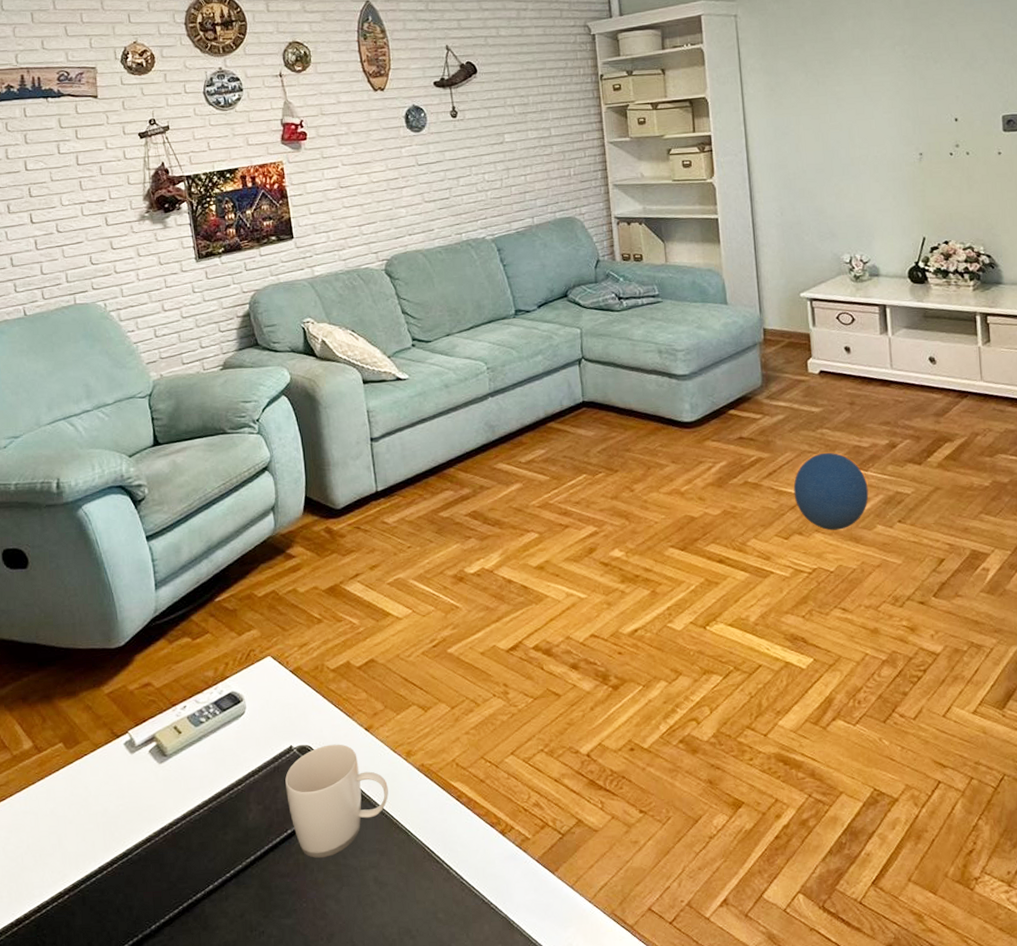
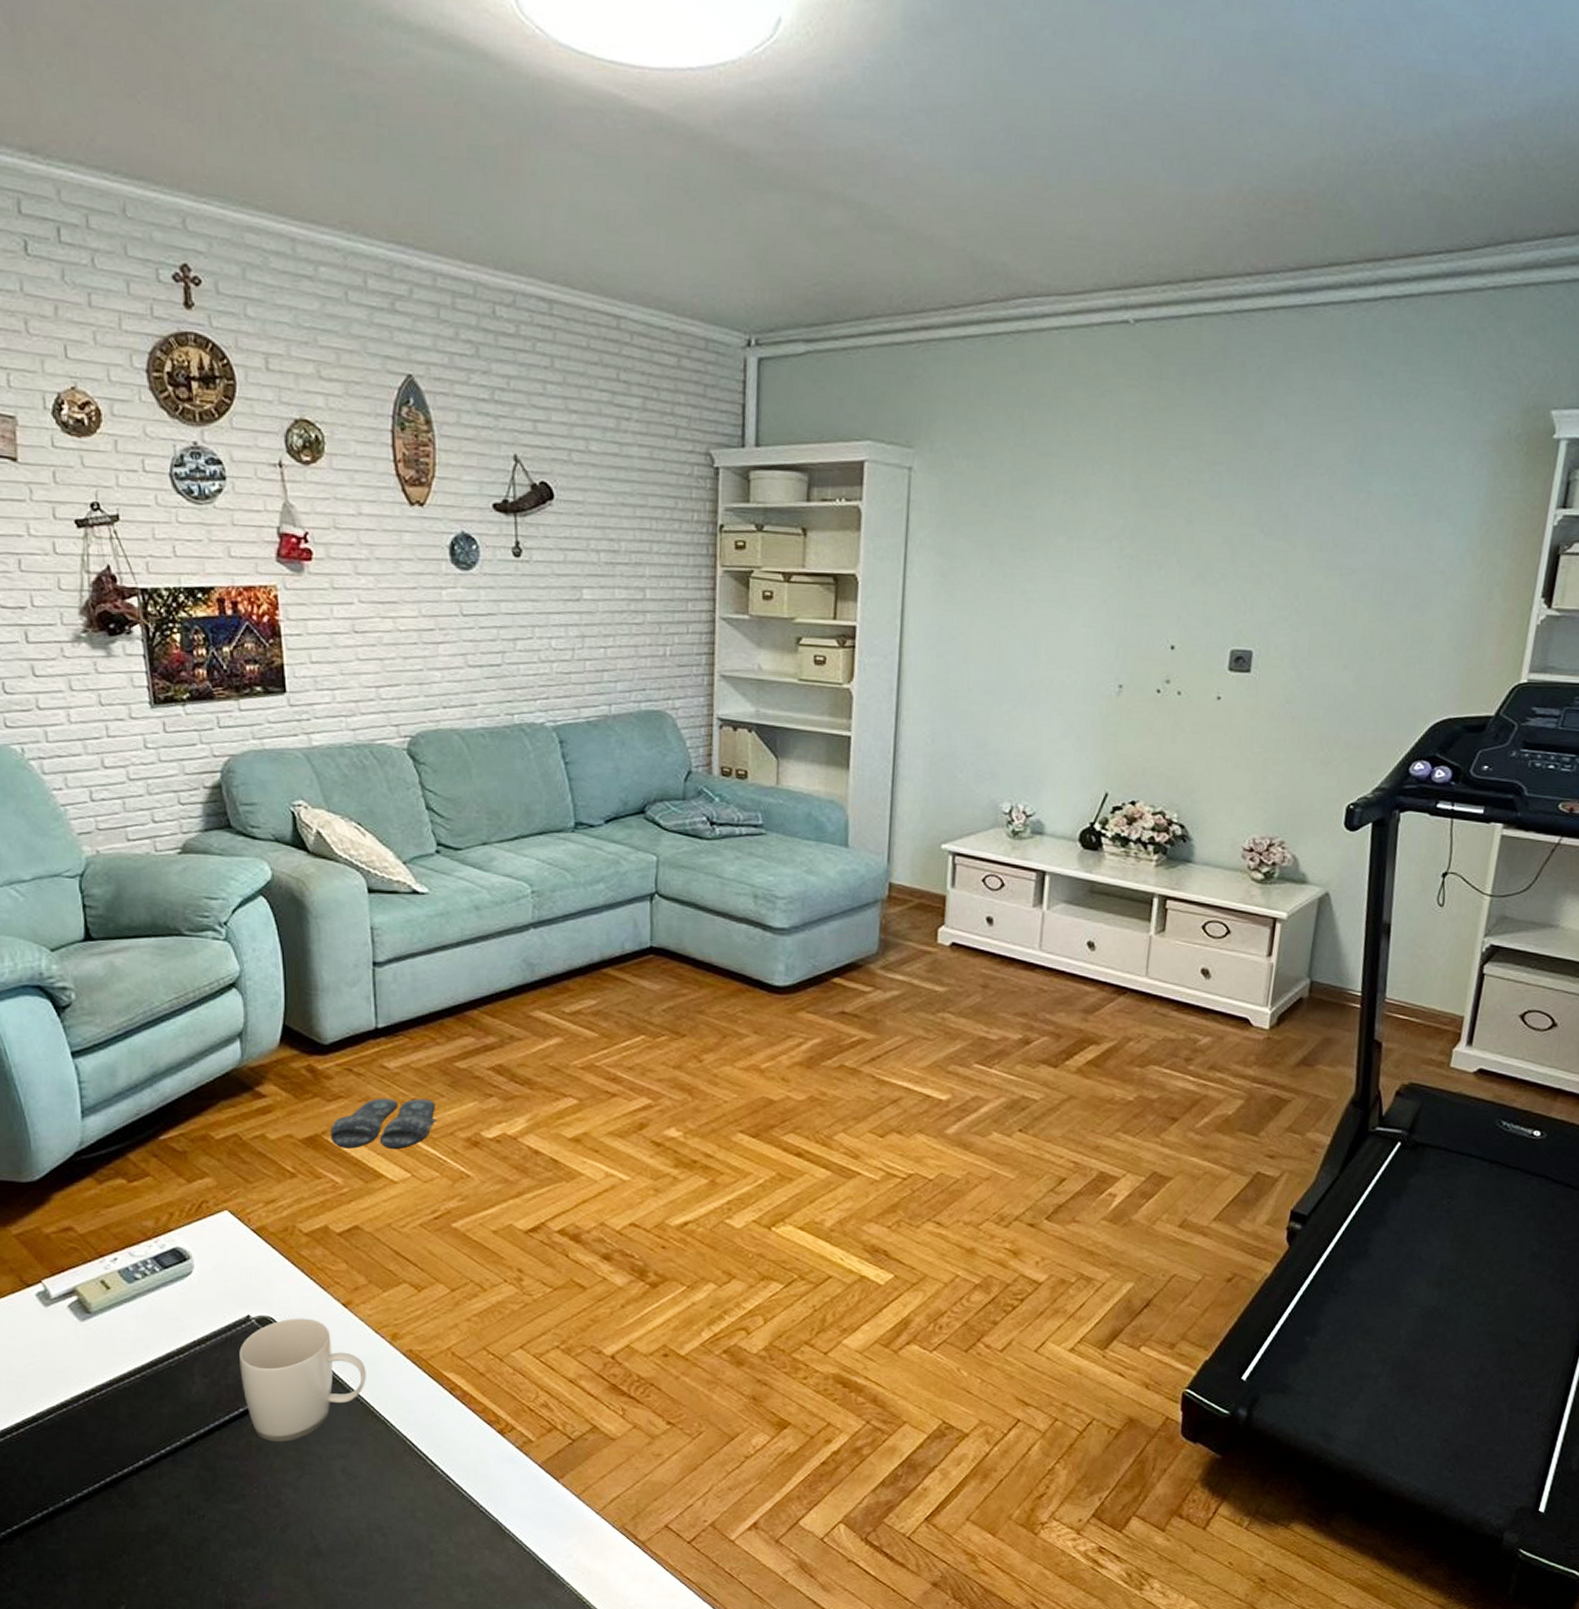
slippers: none [346,546,429,594] -> present [330,1098,437,1149]
ball: present [793,452,869,531] -> none [898,1041,989,1133]

